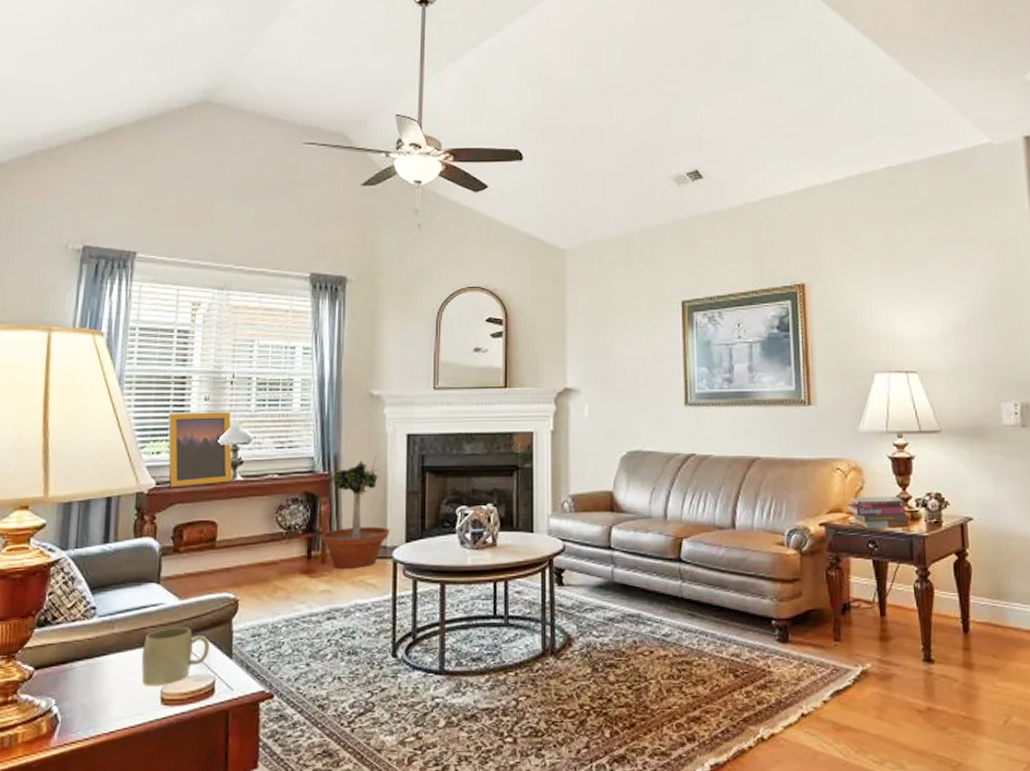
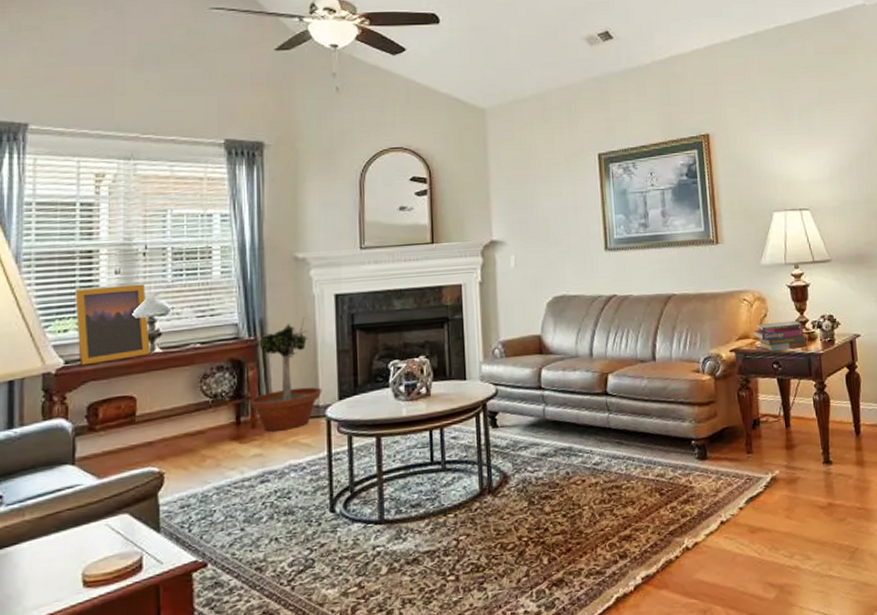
mug: present [141,627,209,687] -> none [58,506,134,571]

